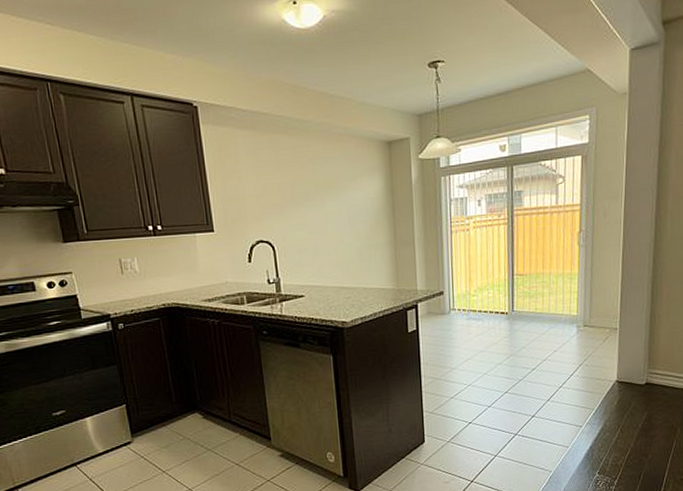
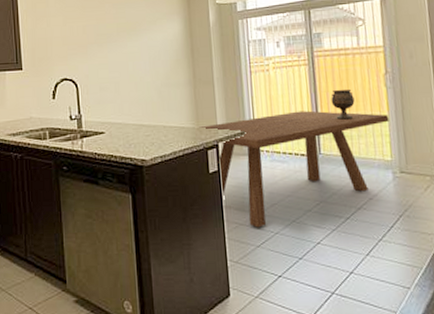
dining table: none [399,270,578,381] -> present [199,110,389,228]
goblet: none [527,247,549,278] -> present [331,89,355,120]

